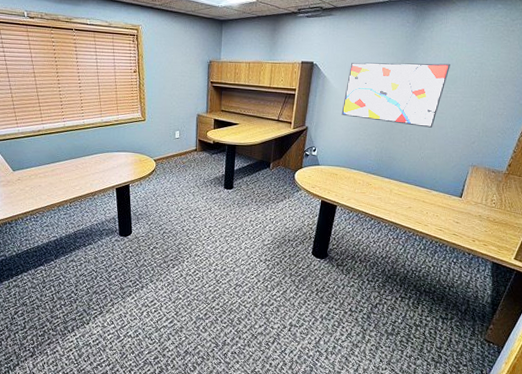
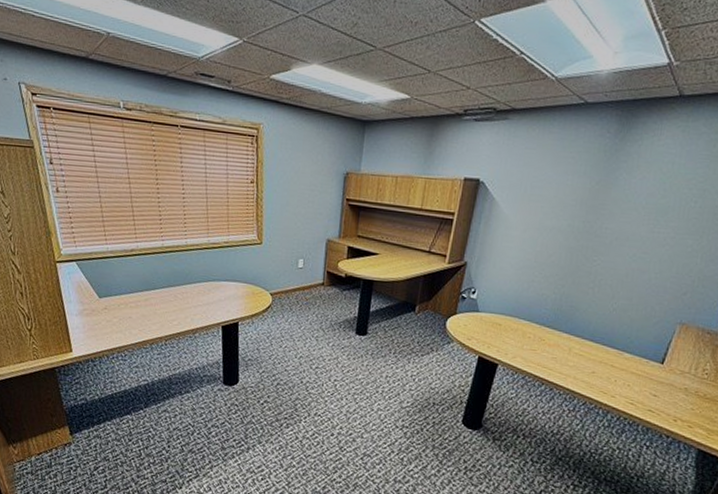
wall art: present [341,62,450,128] -> none [512,182,662,272]

